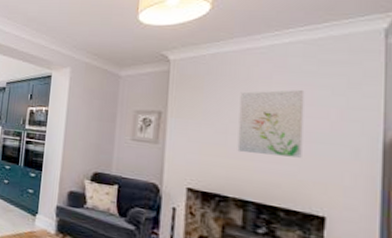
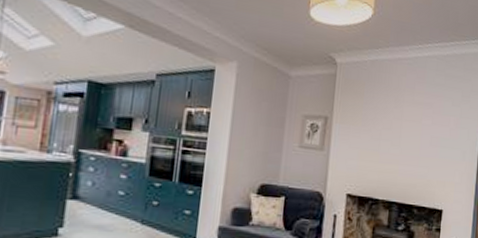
wall art: present [237,90,305,158] -> none [387,99,436,160]

